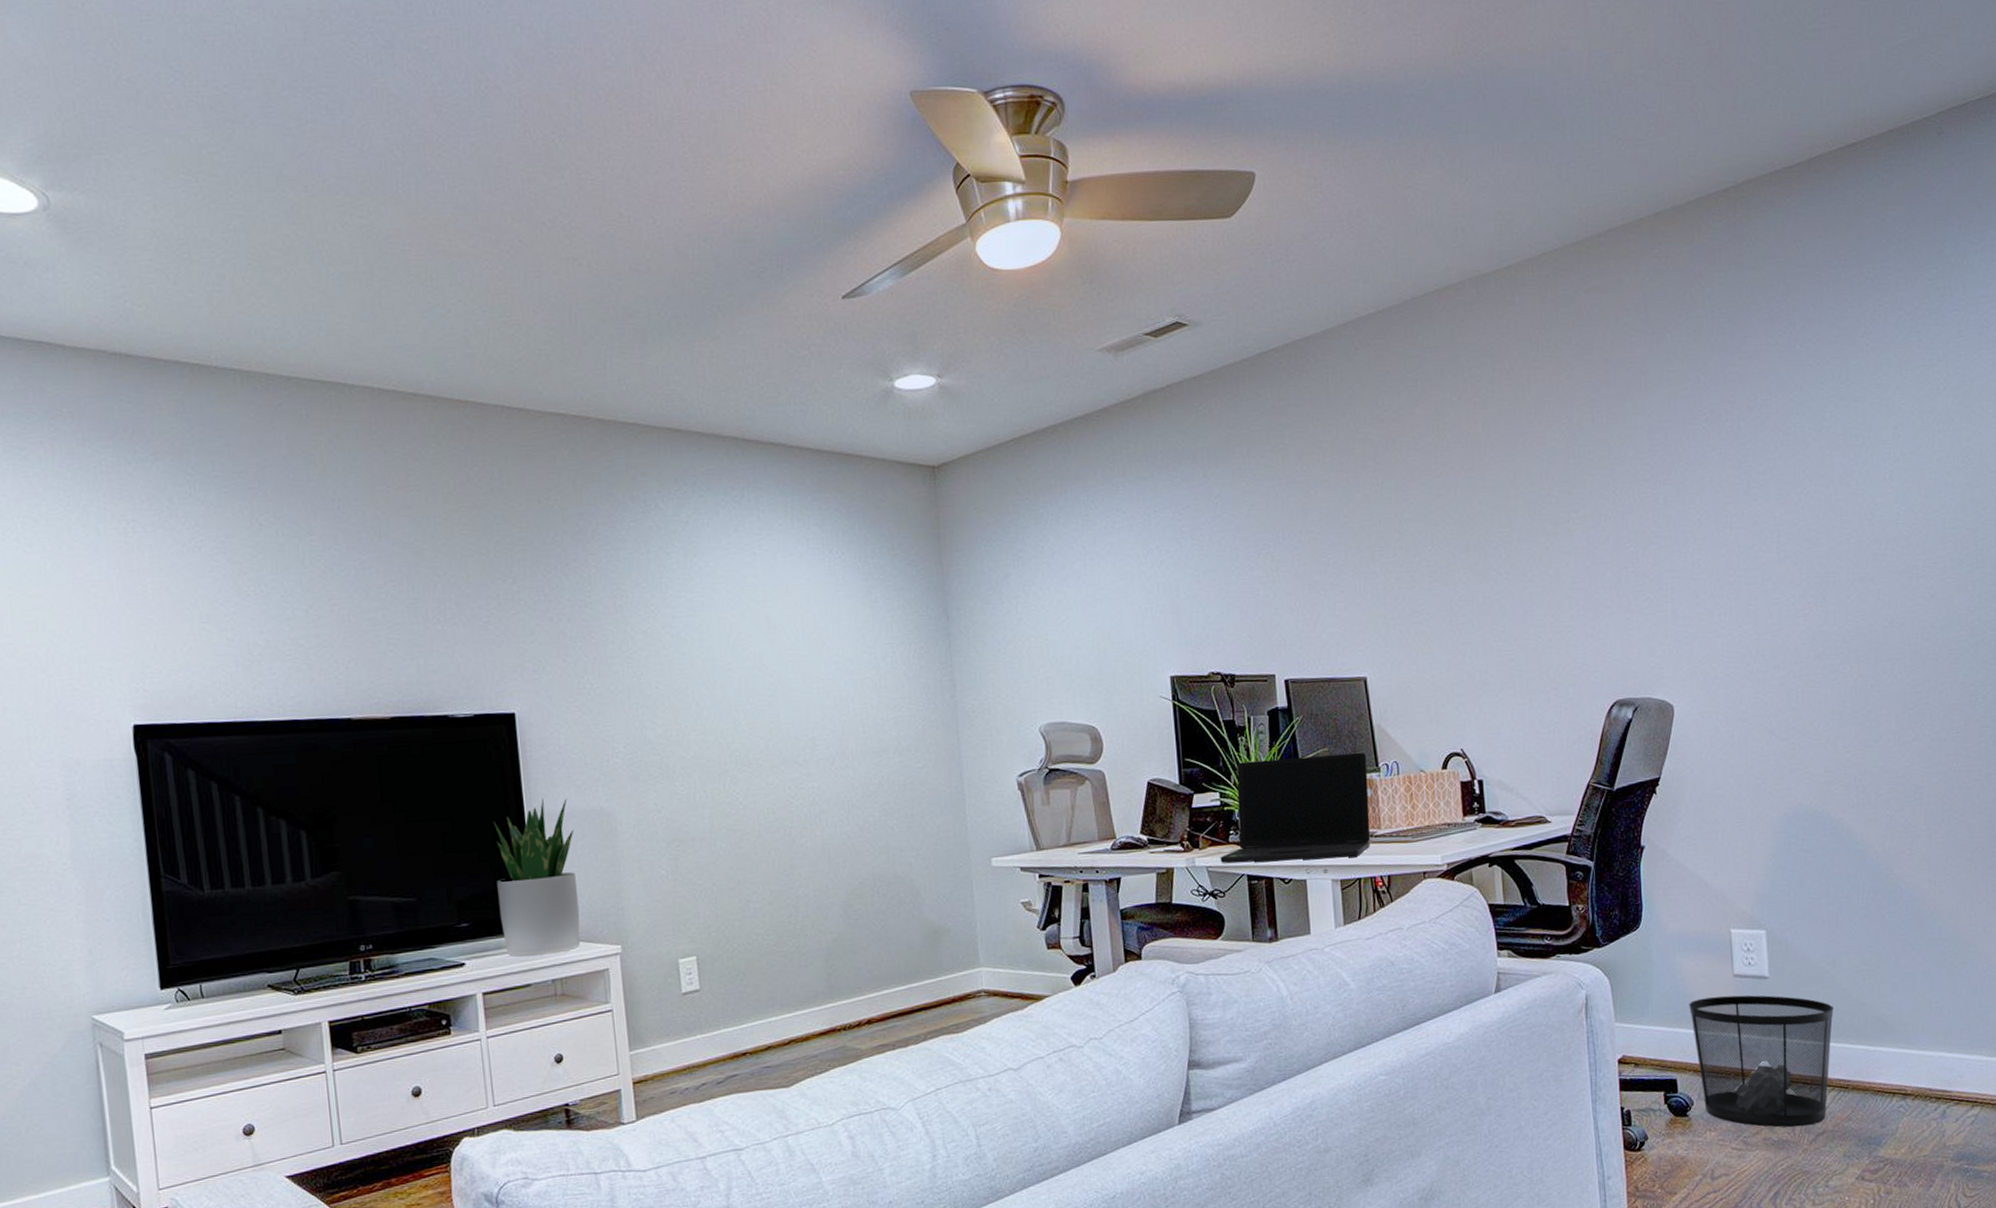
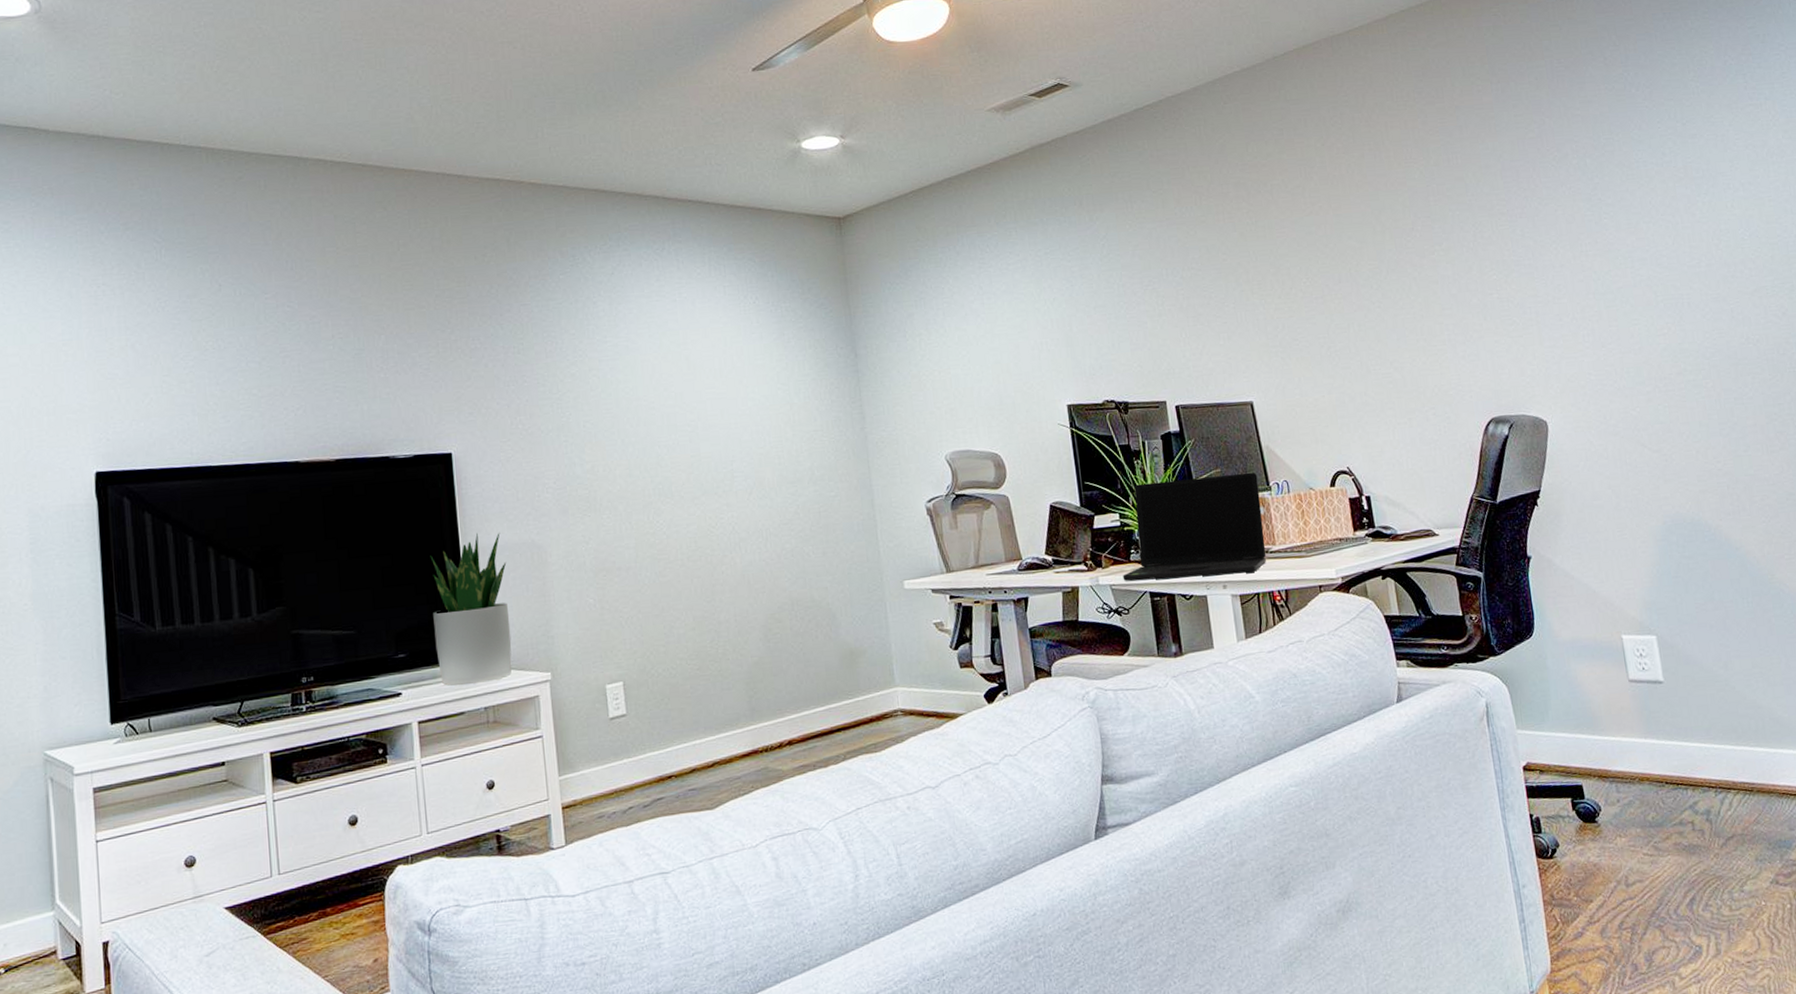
waste bin: present [1689,995,1834,1128] -> none [1588,699,1734,832]

